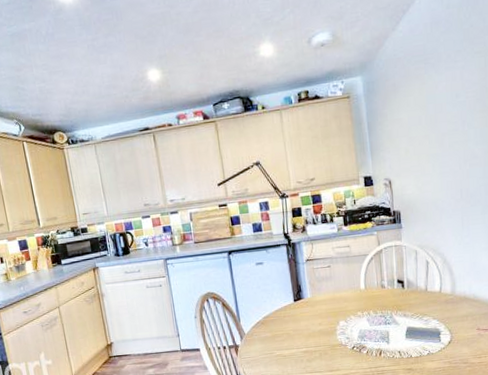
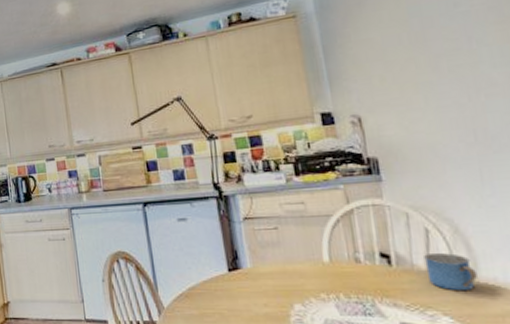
mug: none [424,277,454,302] -> present [424,253,477,291]

